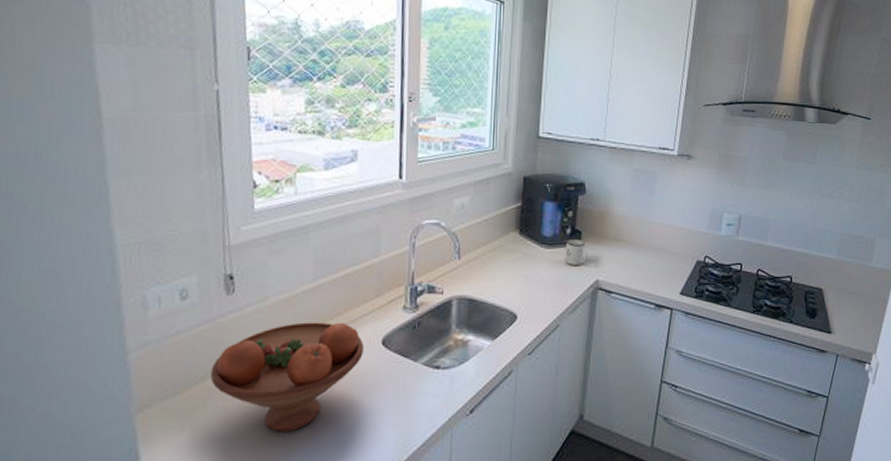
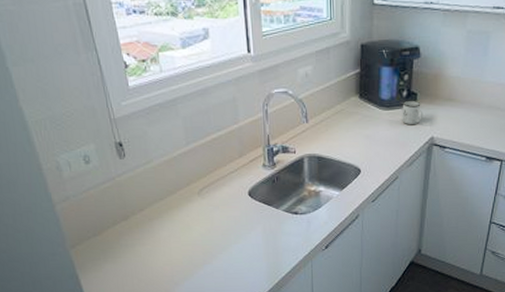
fruit bowl: present [210,322,364,432] -> none [118,178,234,262]

